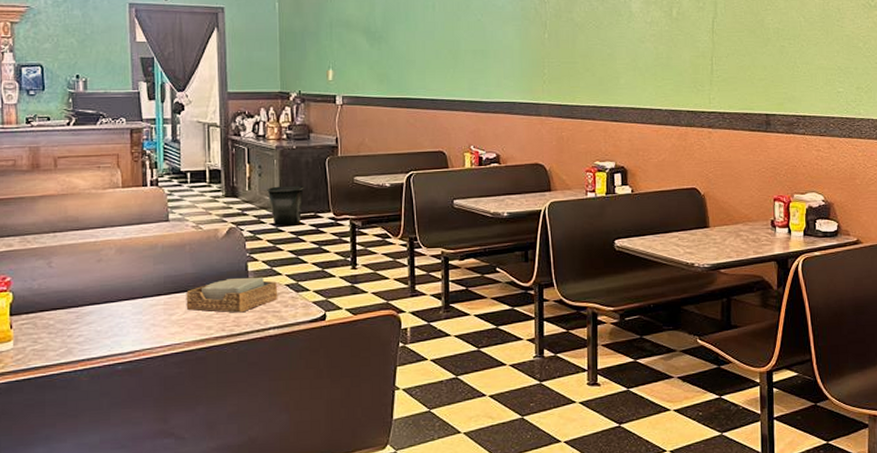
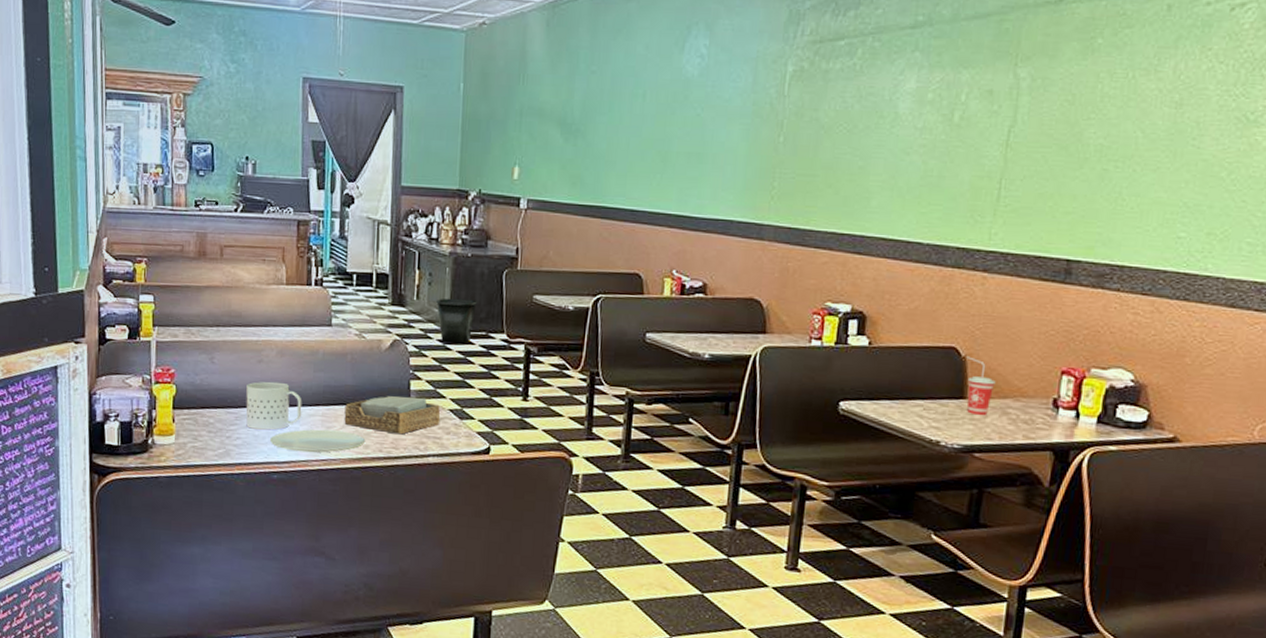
mug: none [86,278,144,326] -> present [245,381,302,431]
plate: none [113,316,208,341] -> present [270,429,366,453]
beverage cup: none [705,194,729,240] -> present [966,356,996,416]

